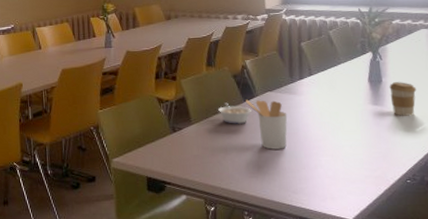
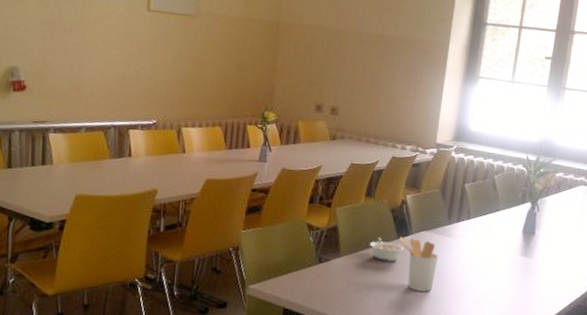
coffee cup: present [389,82,417,116] -> none [539,236,565,271]

